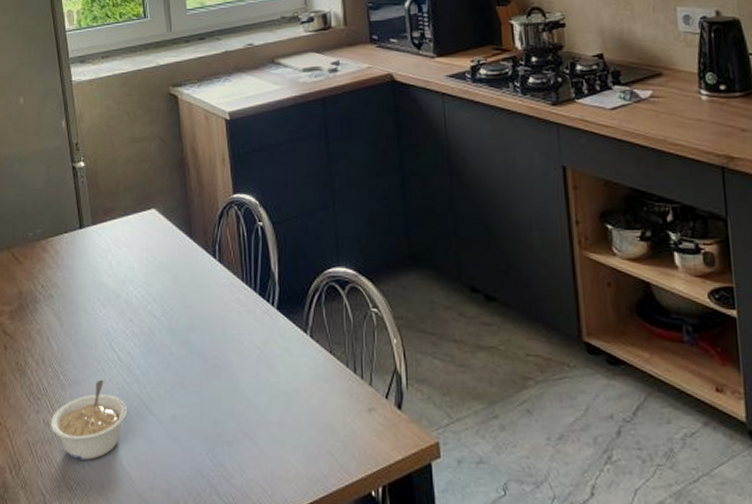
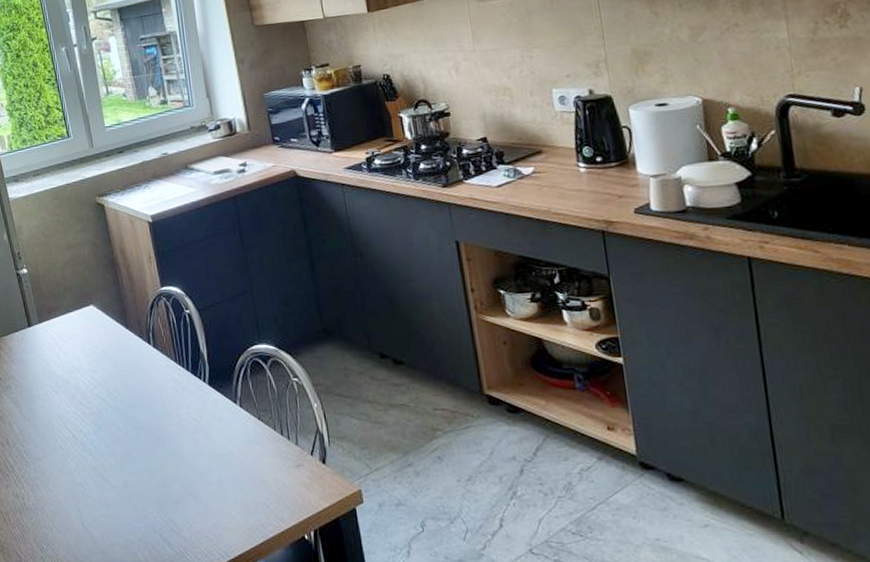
legume: present [50,379,128,460] -> none [18,455,85,524]

